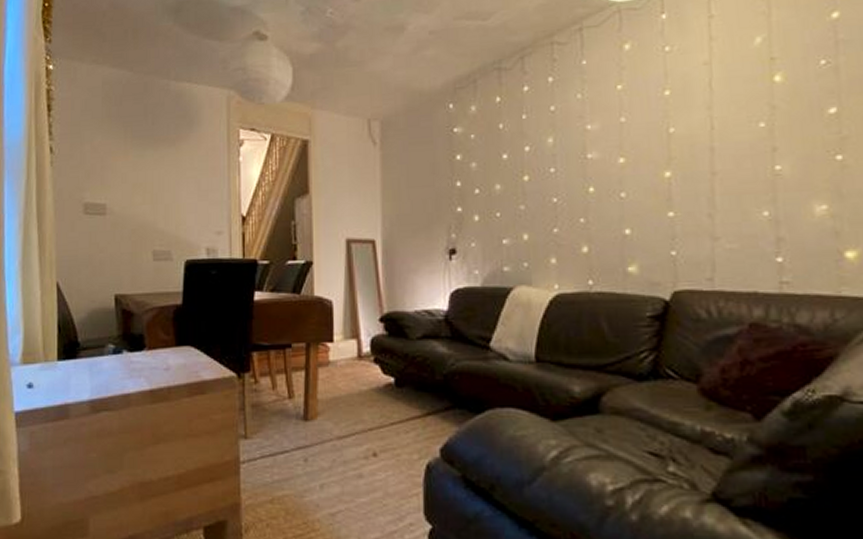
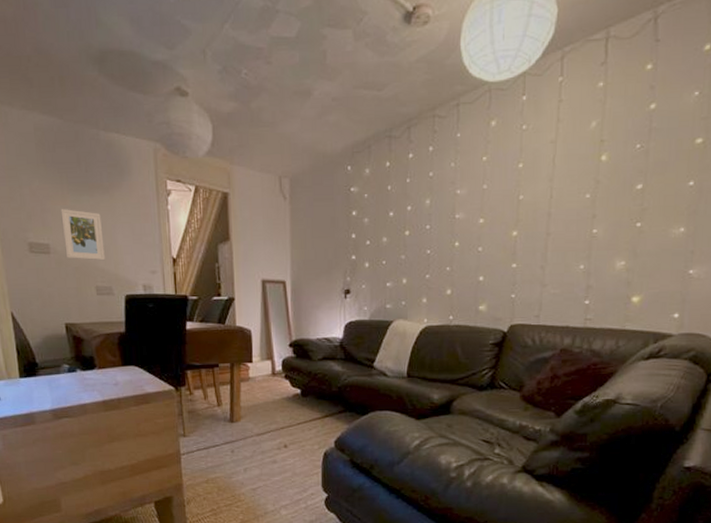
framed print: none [121,164,166,222] -> present [60,208,105,261]

